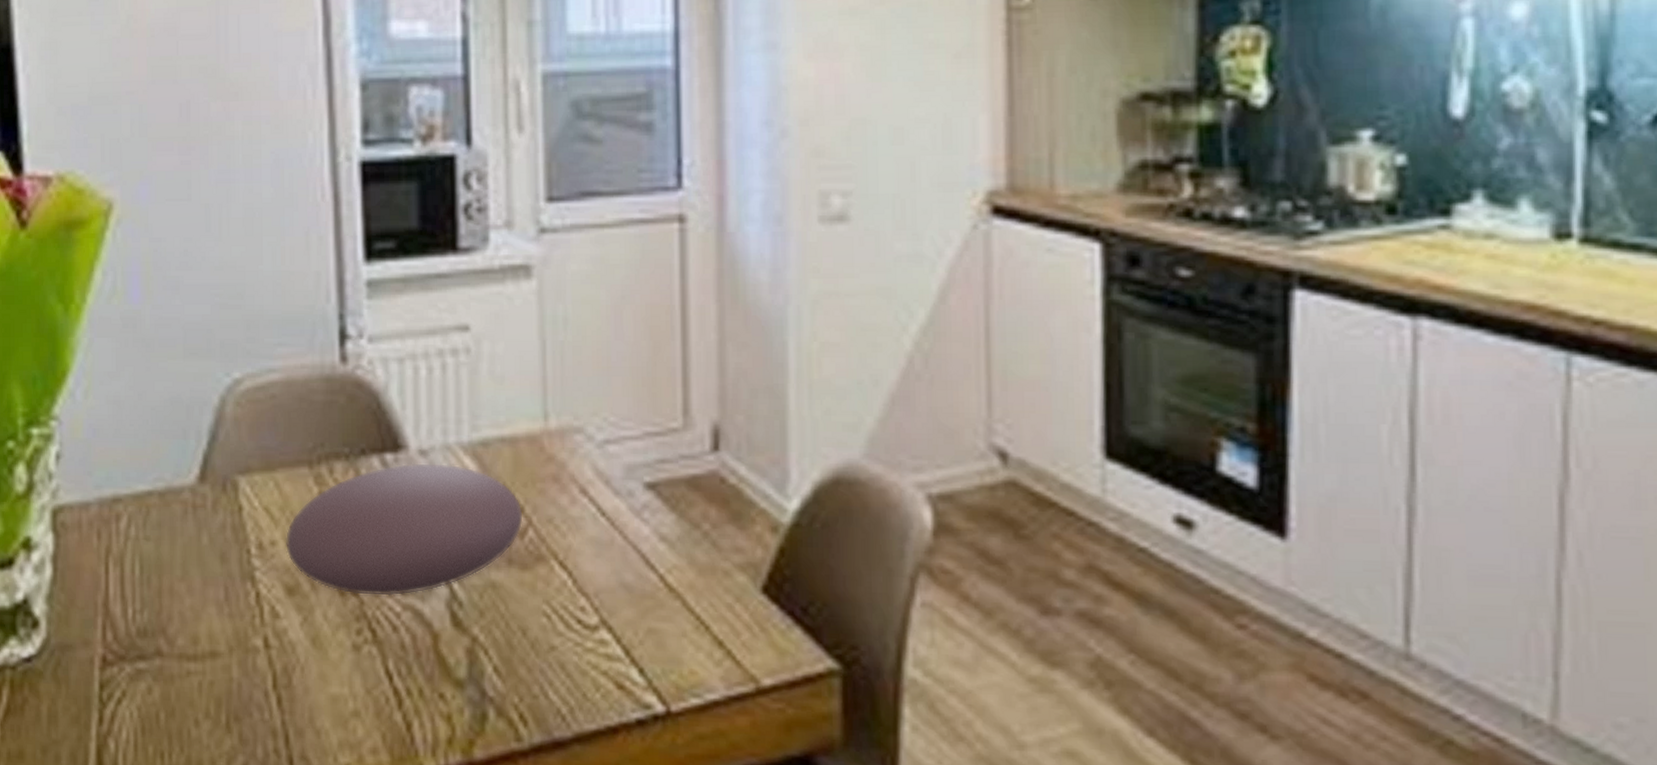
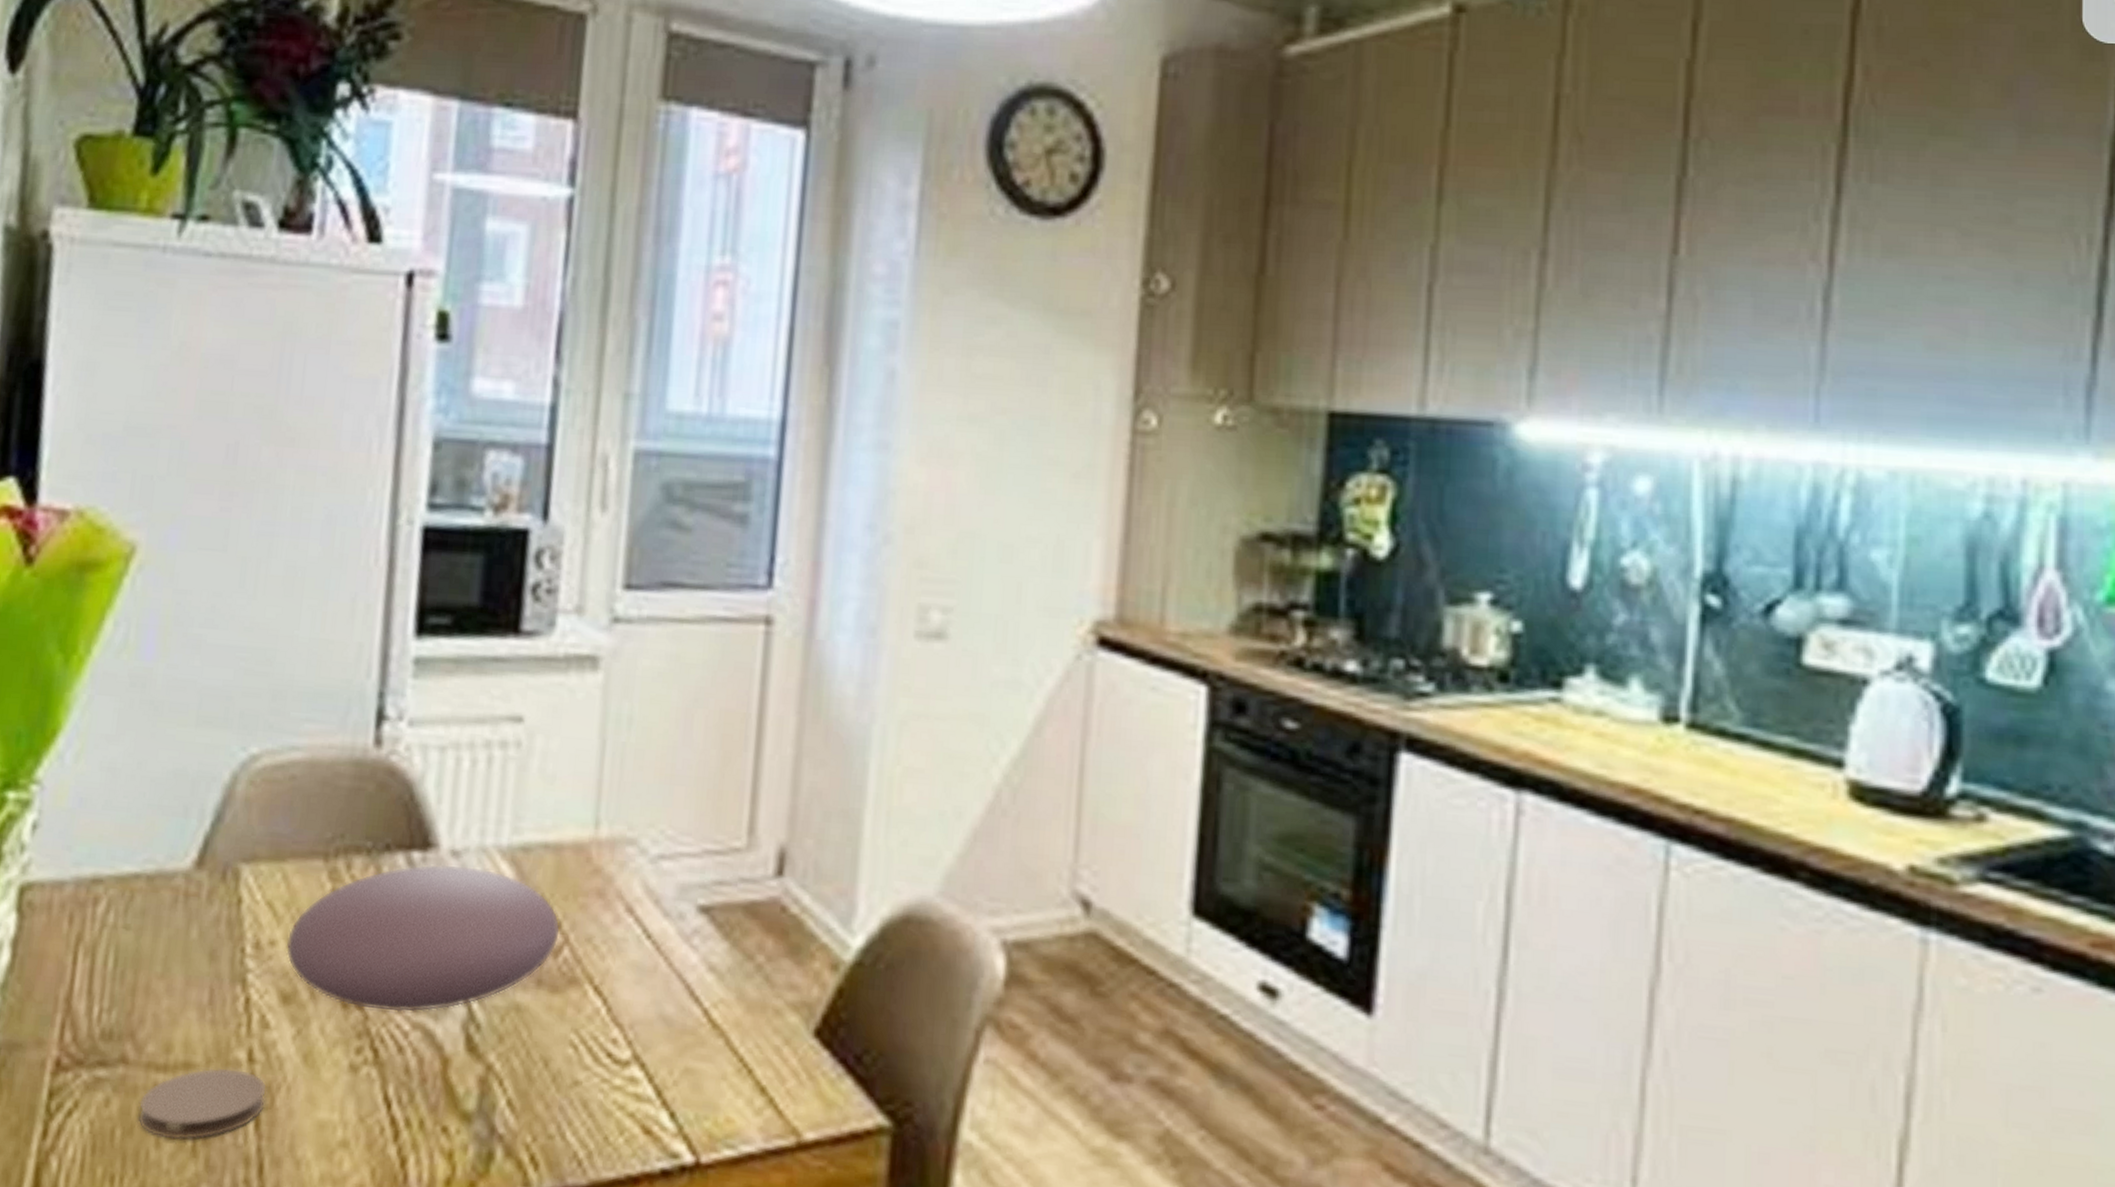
coaster: none [177,654,285,719] -> present [138,1067,266,1141]

